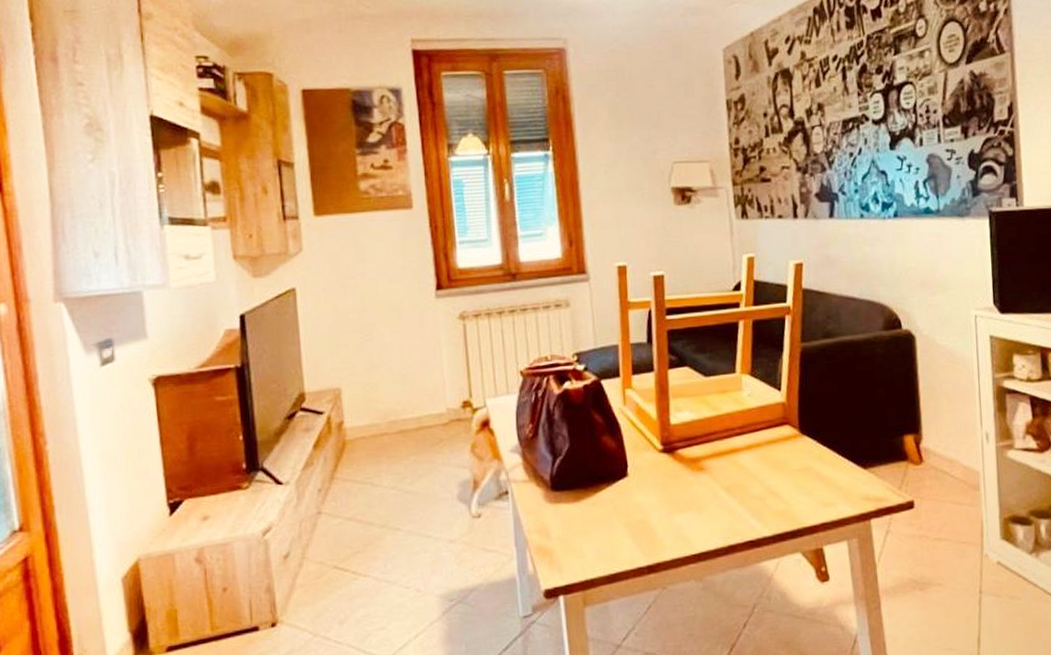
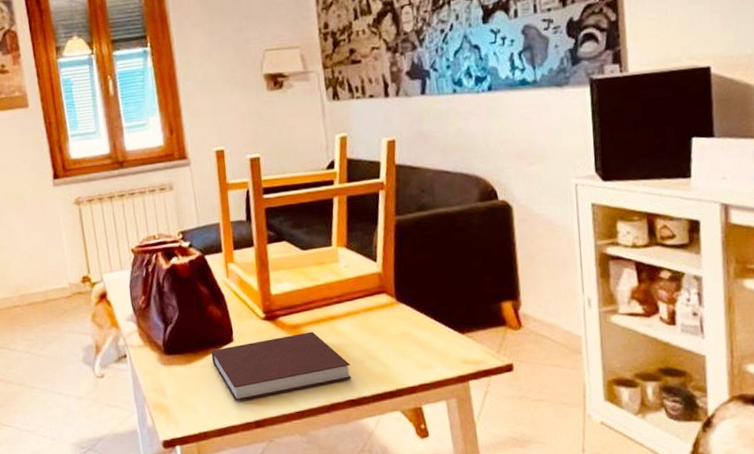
notebook: none [603,465,752,544] -> present [211,331,352,401]

